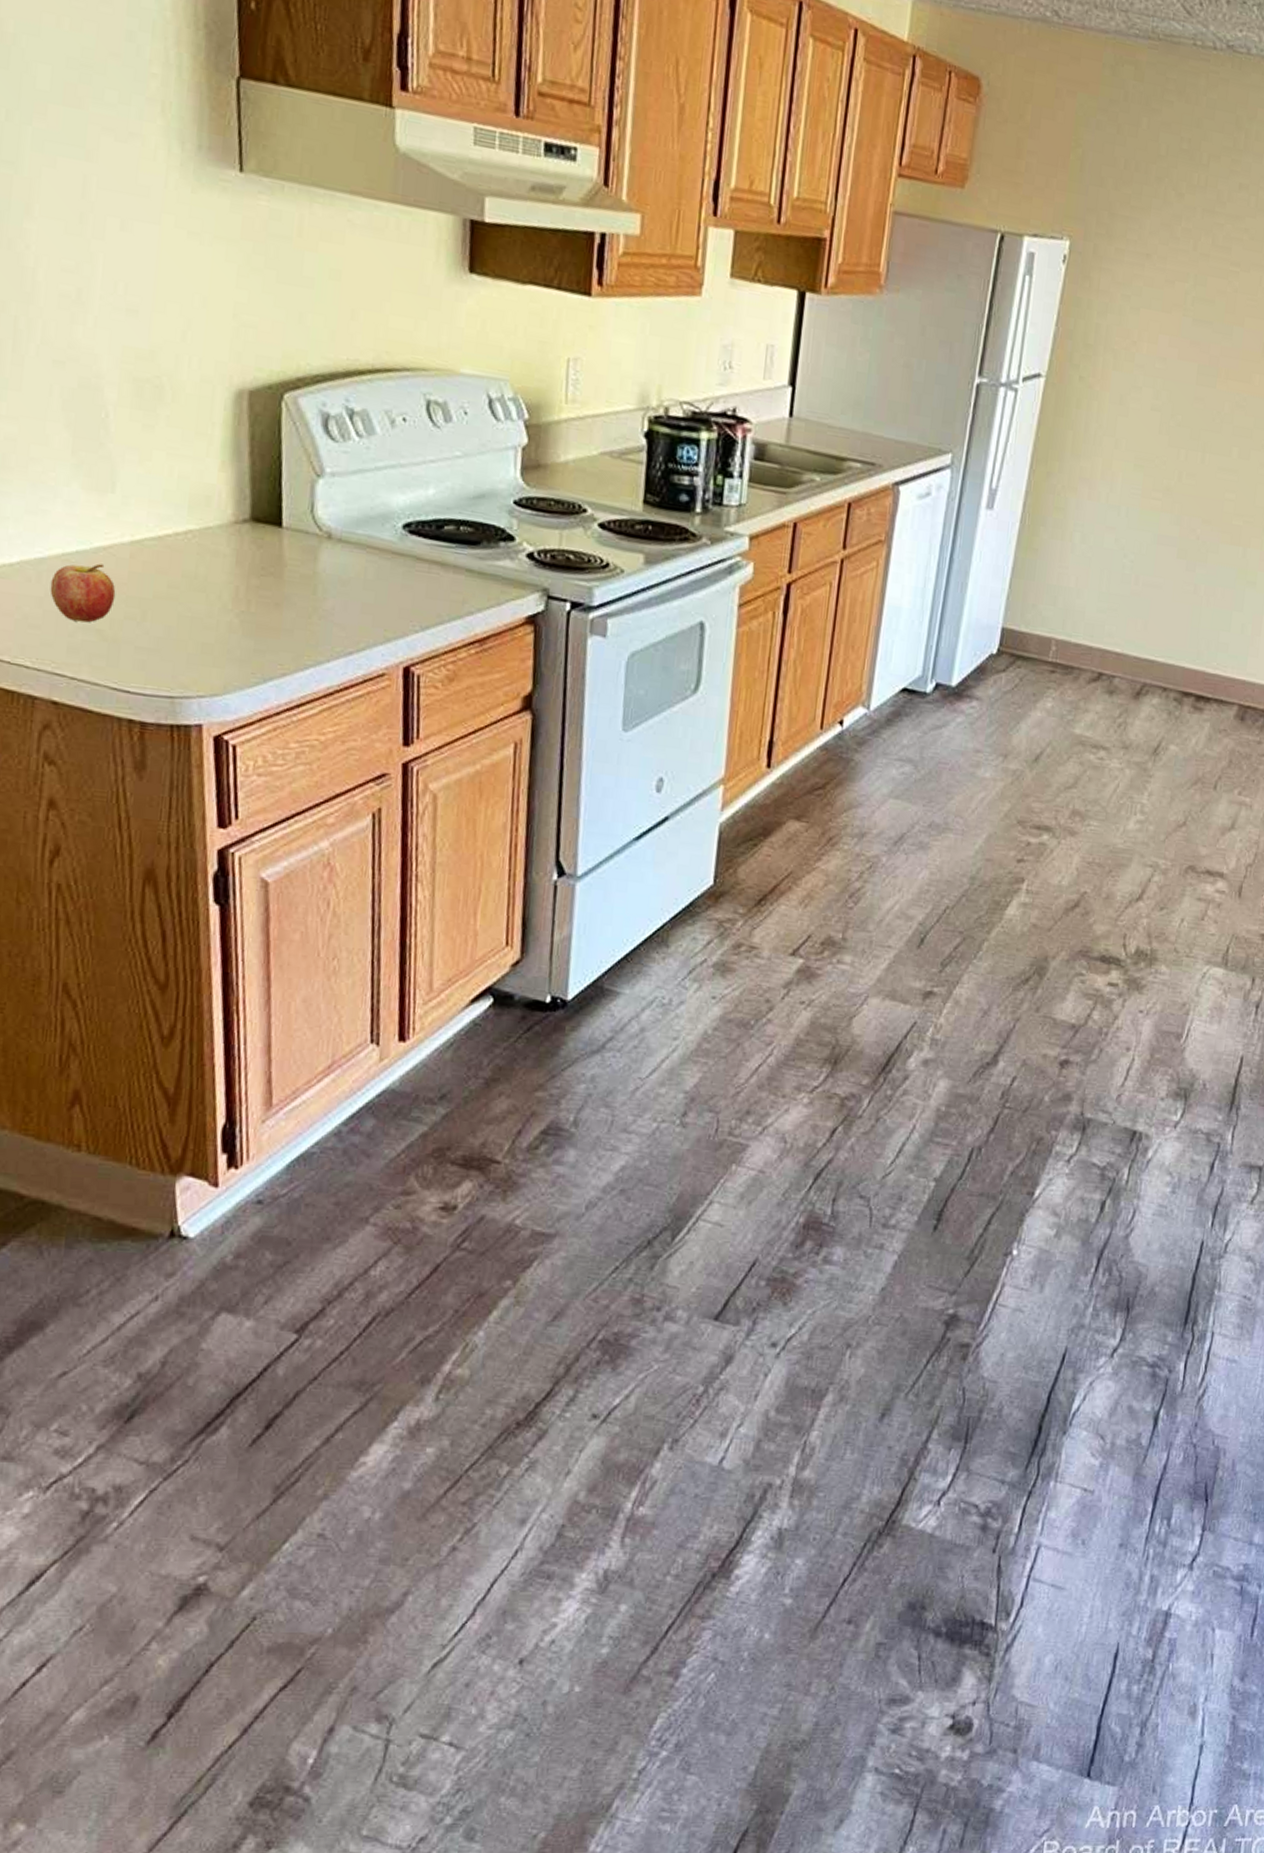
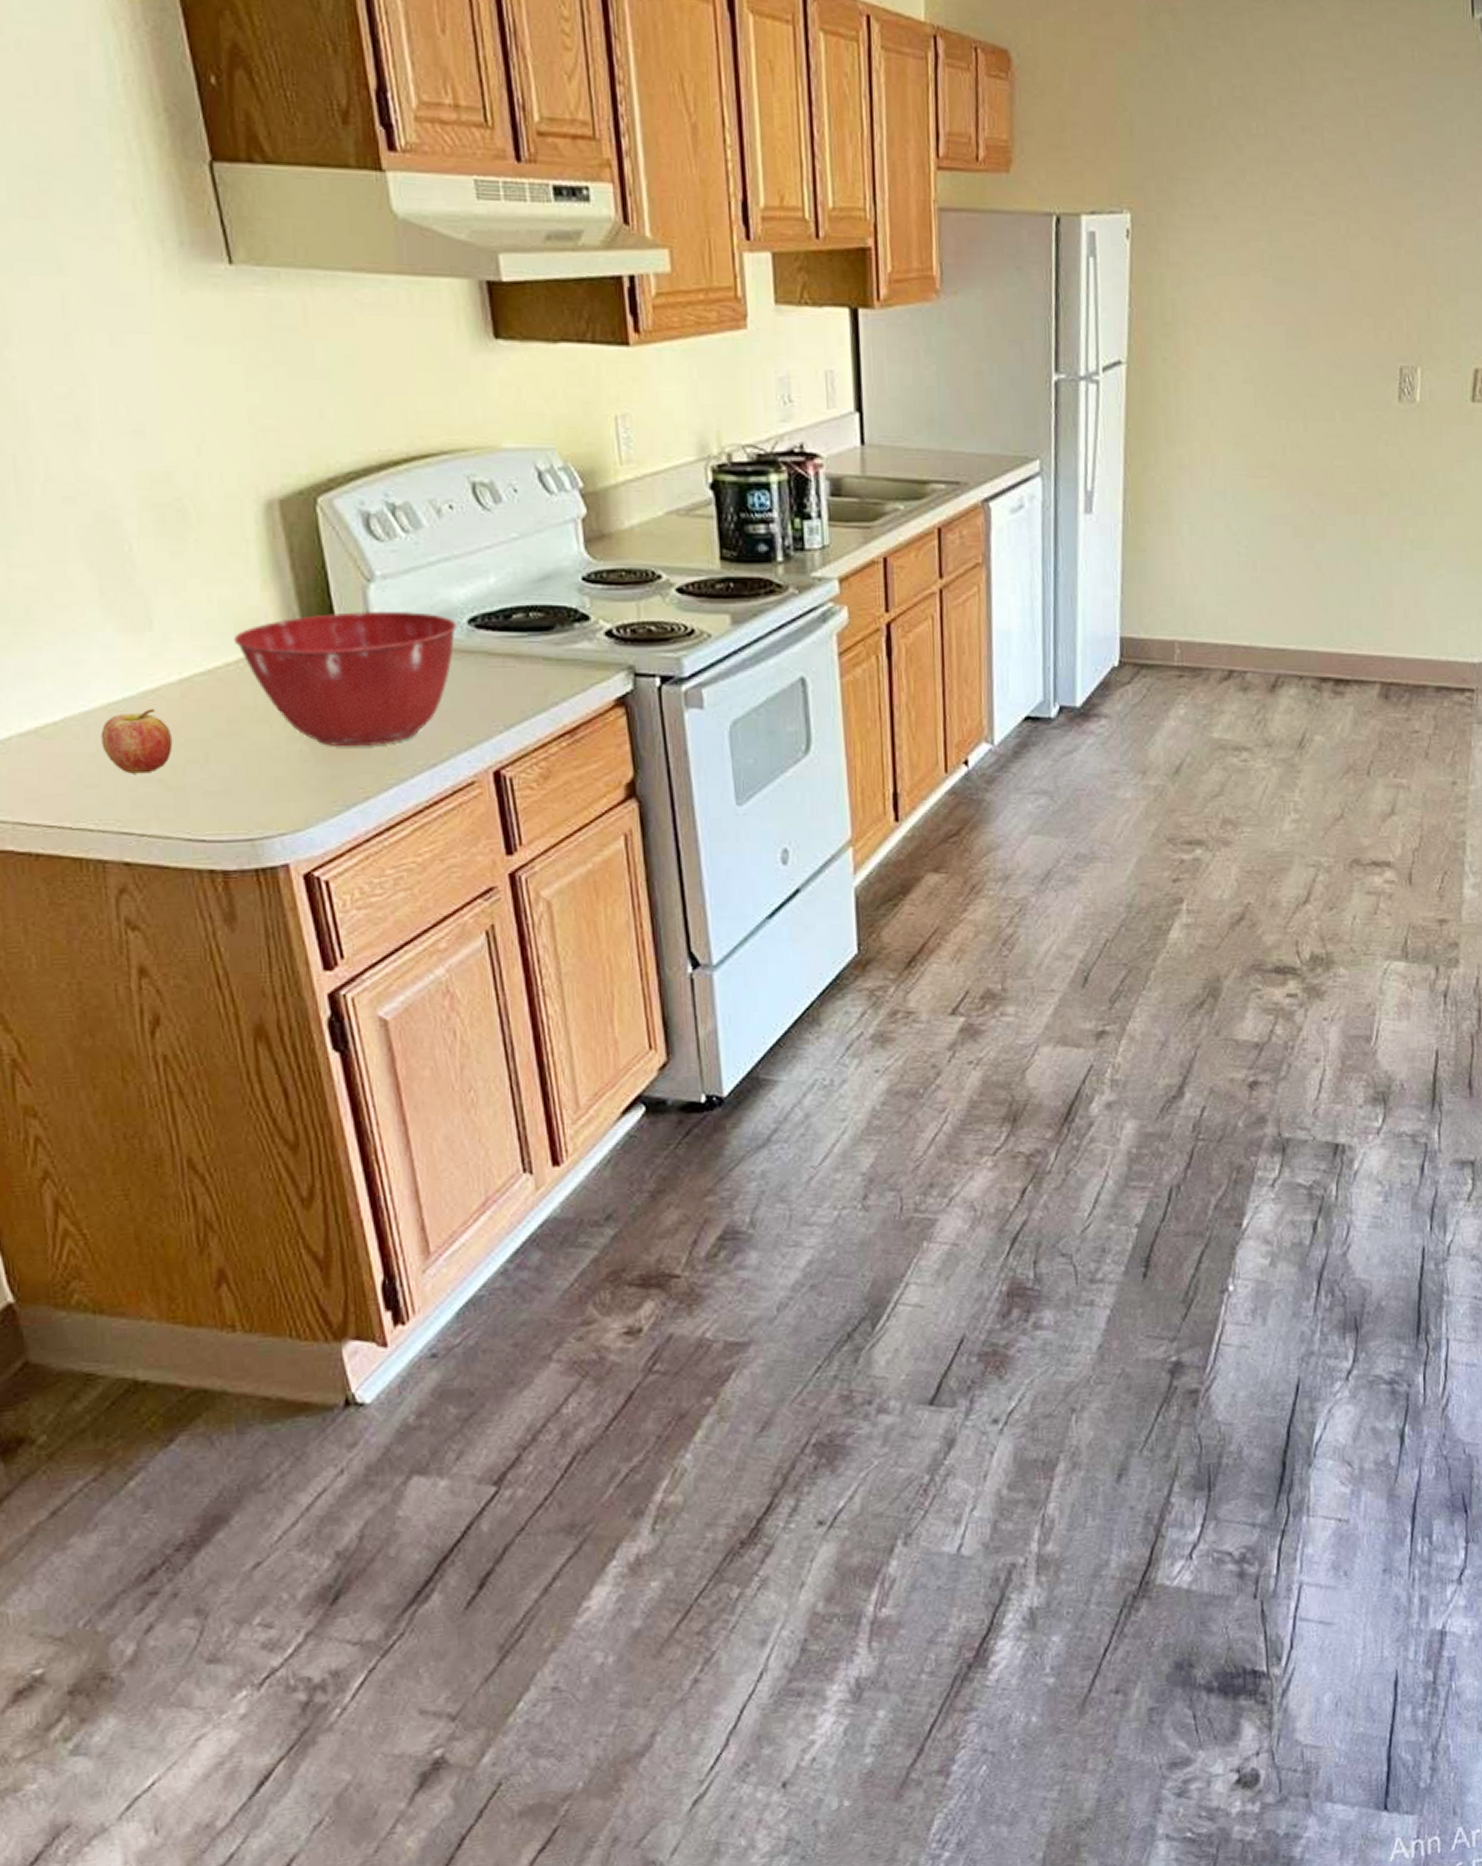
mixing bowl: none [185,500,393,628] -> present [233,610,457,747]

